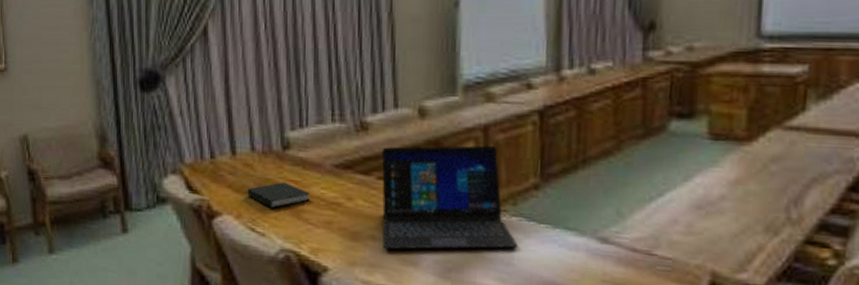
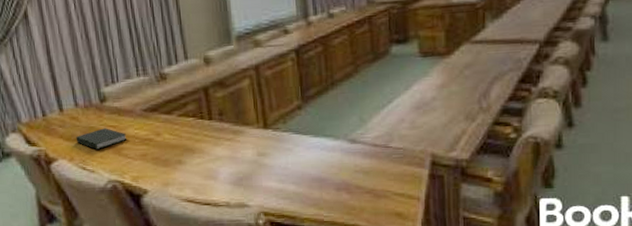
laptop: present [381,145,518,250] -> none [179,80,290,170]

